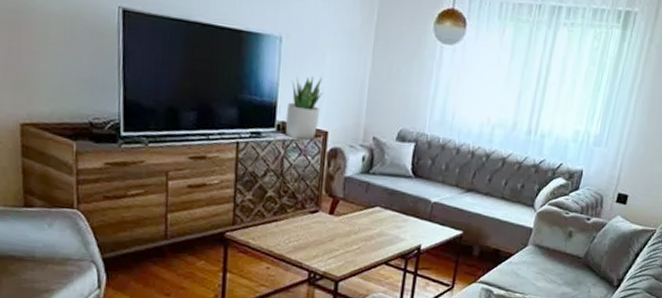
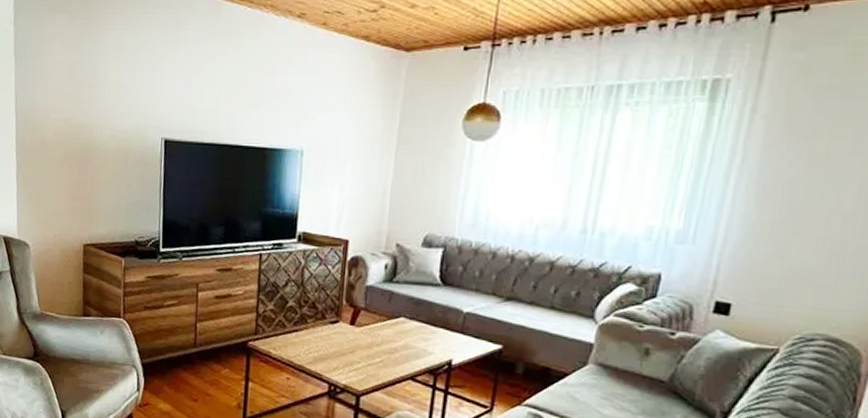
planter: present [285,76,322,141] -> none [306,186,343,250]

